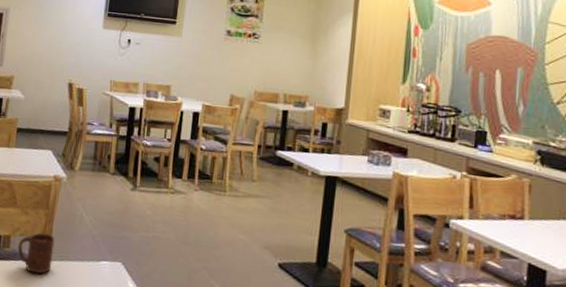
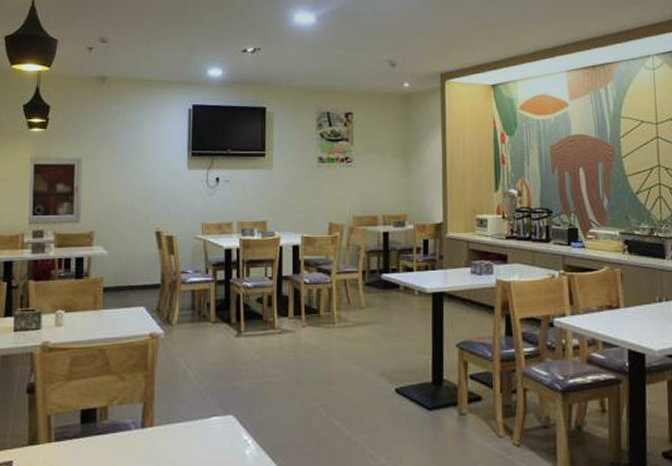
cup: present [17,233,55,274] -> none [117,397,158,443]

